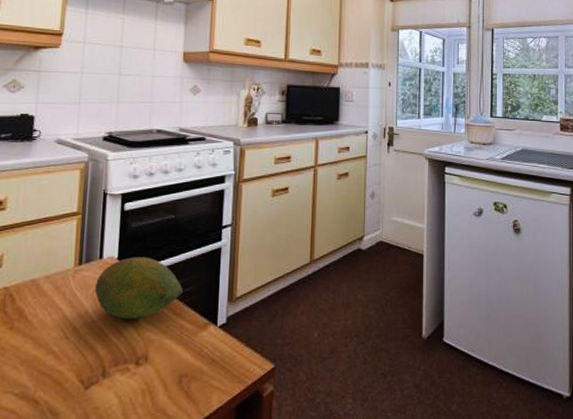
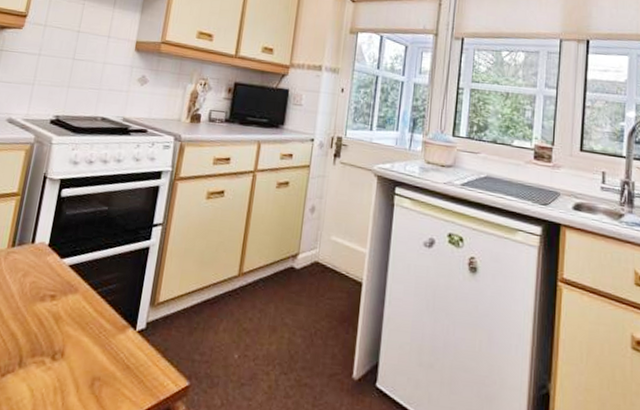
fruit: present [95,257,183,320] -> none [23,245,107,311]

